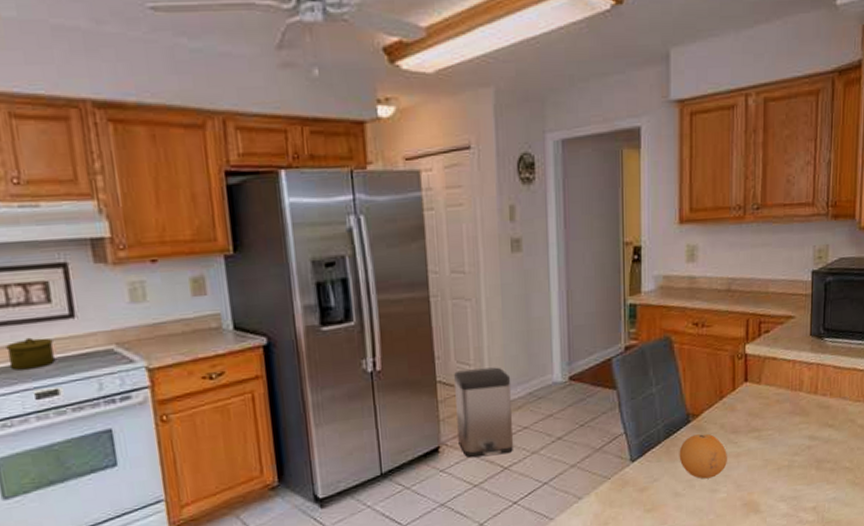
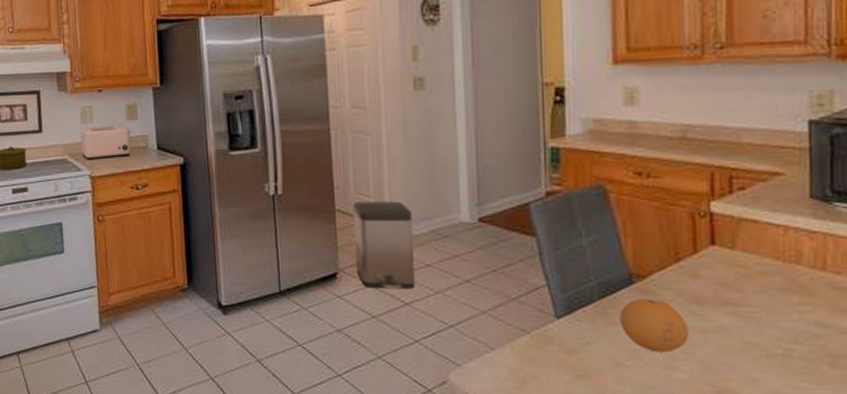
toaster: none [129,302,200,349] -> present [80,125,131,160]

